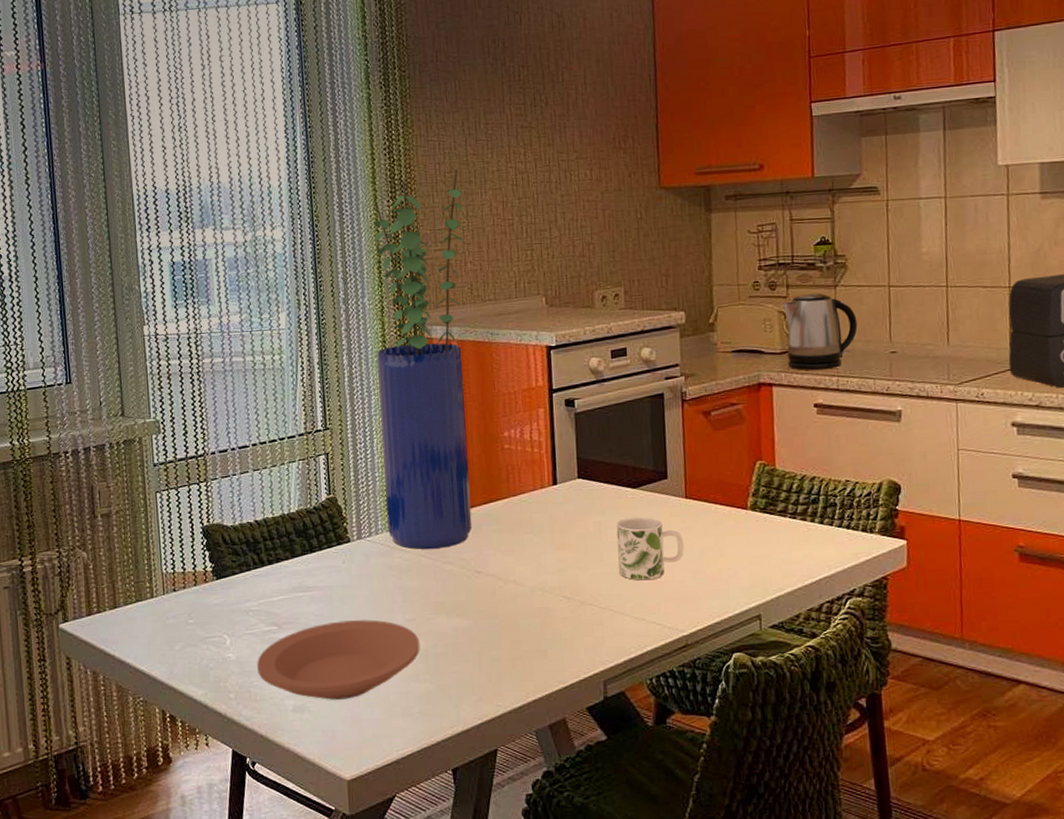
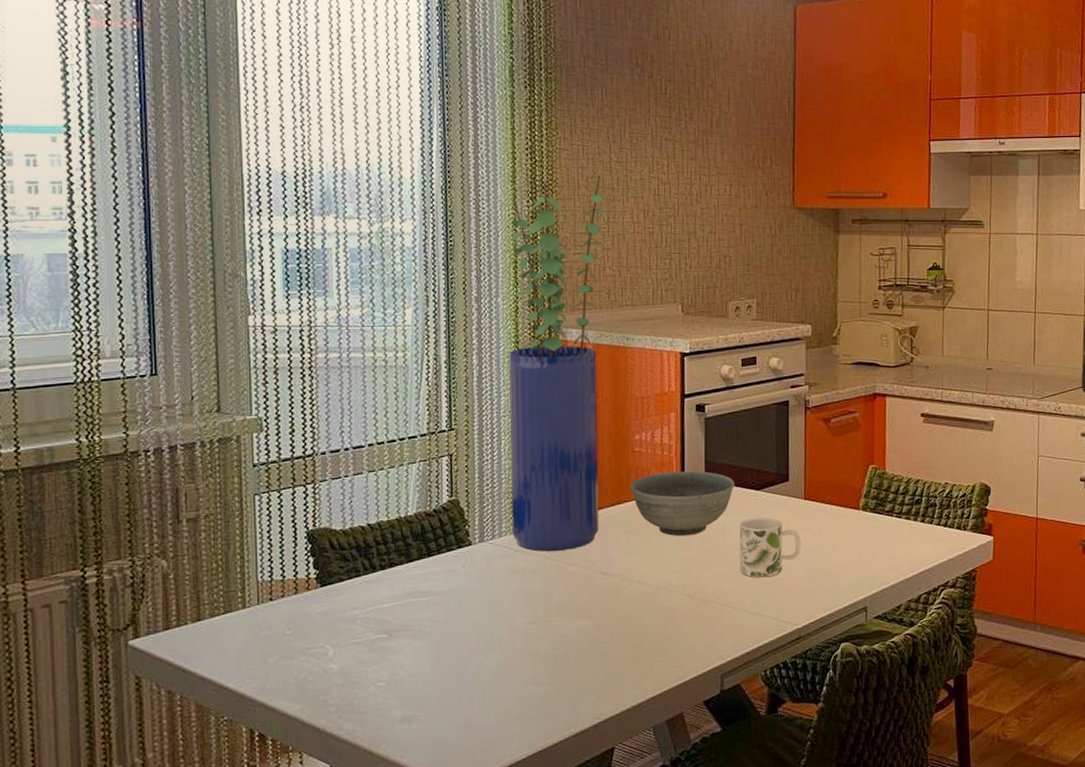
plate: present [257,619,420,700] -> none [363,623,540,708]
bowl: none [500,468,610,536] -> present [629,471,735,537]
kettle: present [783,293,858,371] -> none [899,313,961,384]

